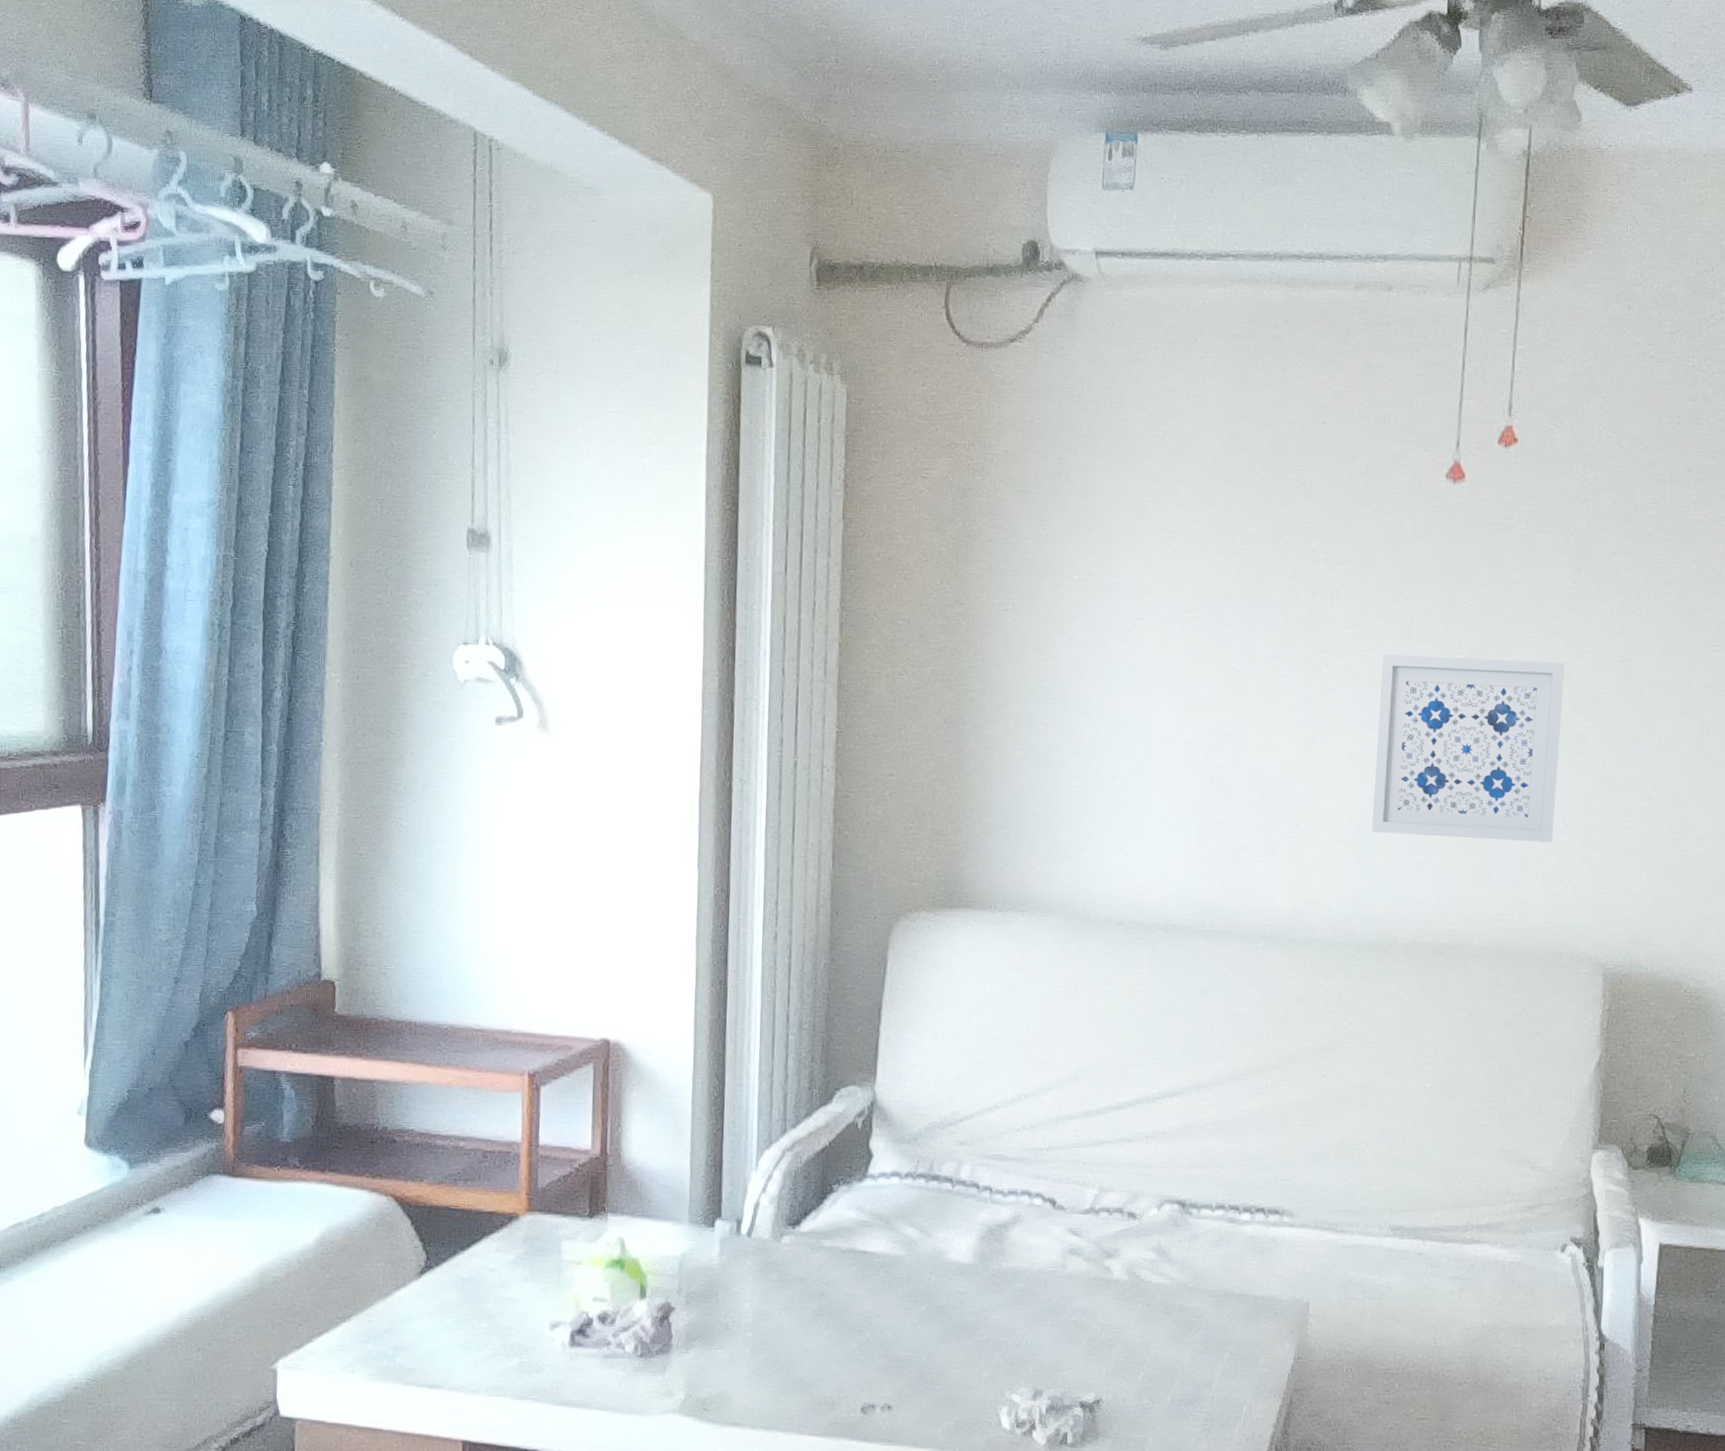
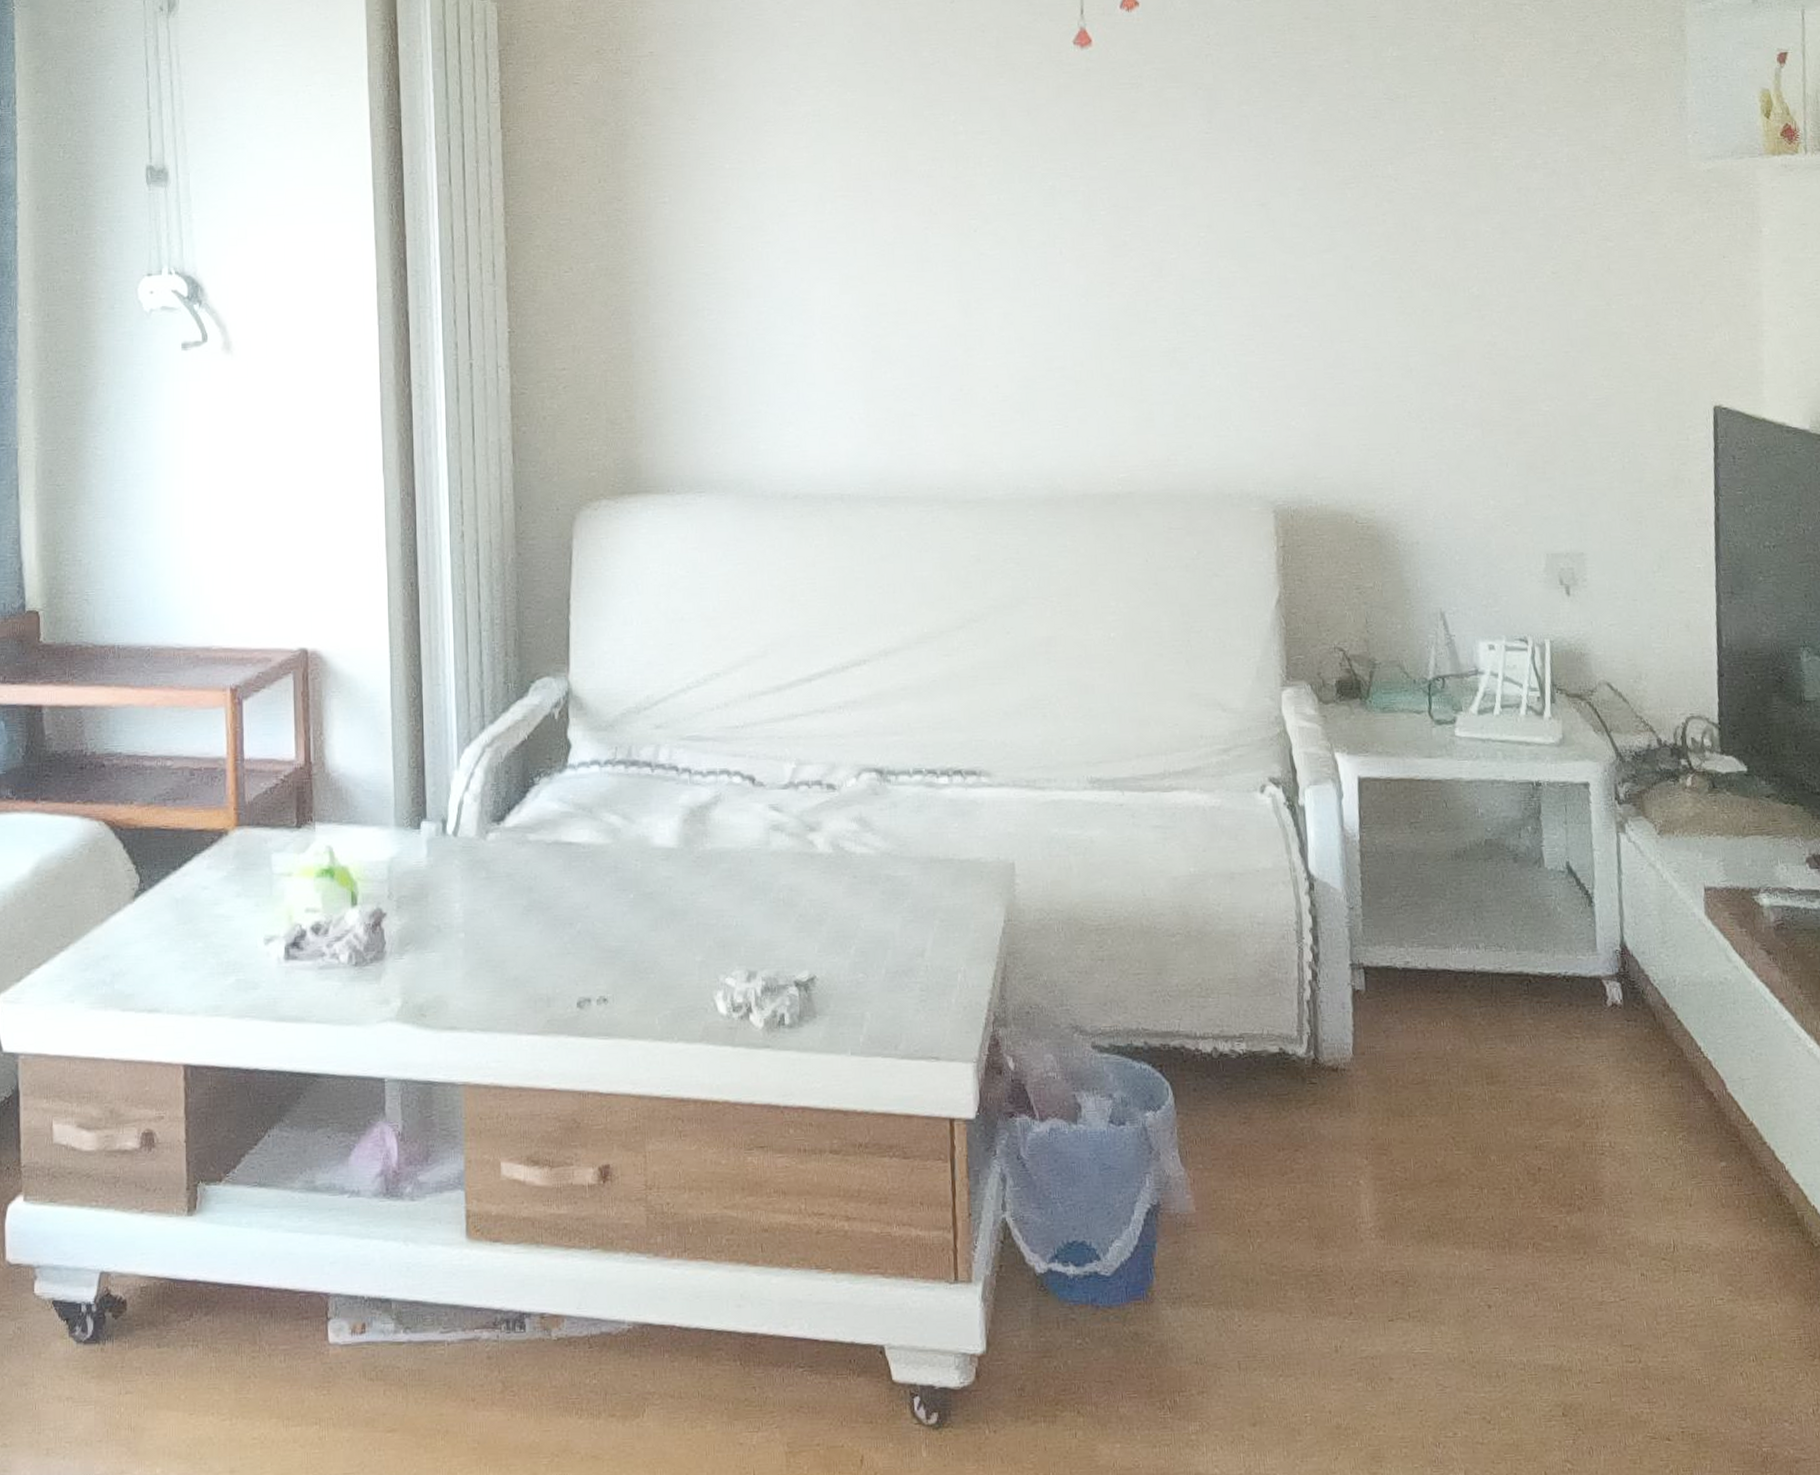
wall art: present [1370,653,1565,843] -> none [1027,210,1211,390]

